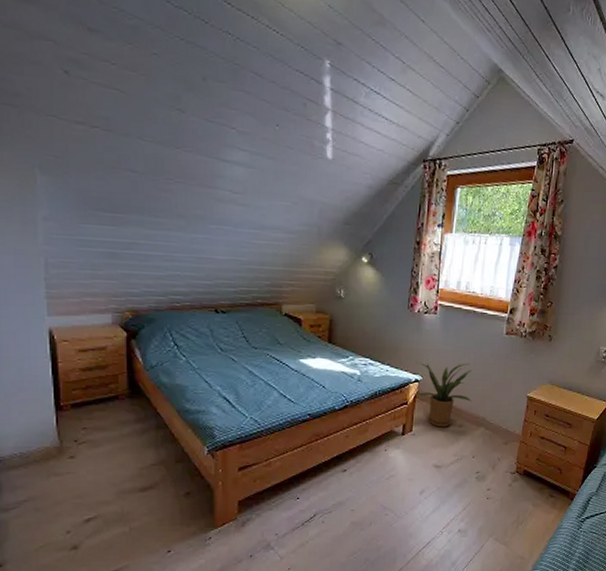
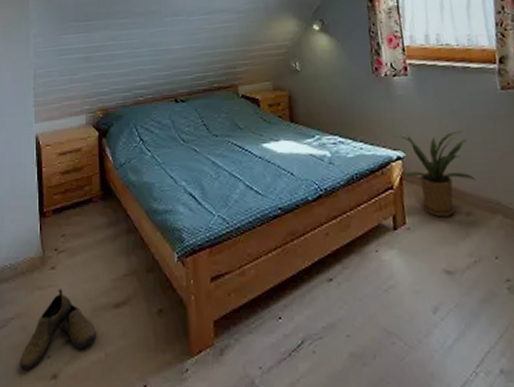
shoe: none [35,475,121,544] -> present [20,288,97,371]

